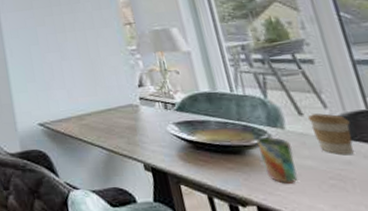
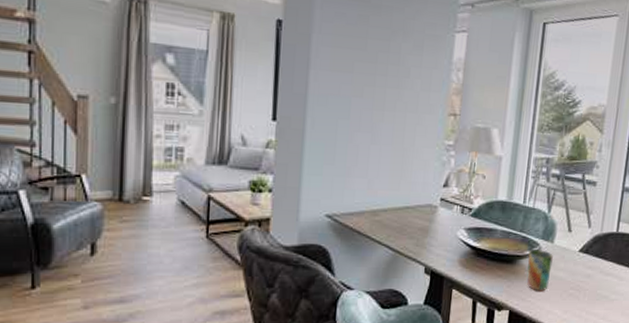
coffee cup: present [307,113,354,155] -> none [573,232,602,270]

